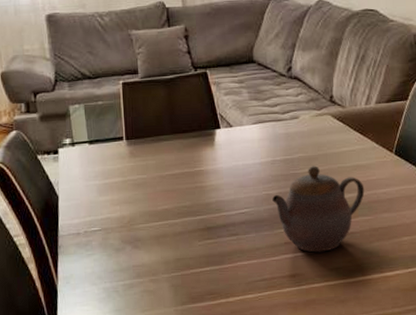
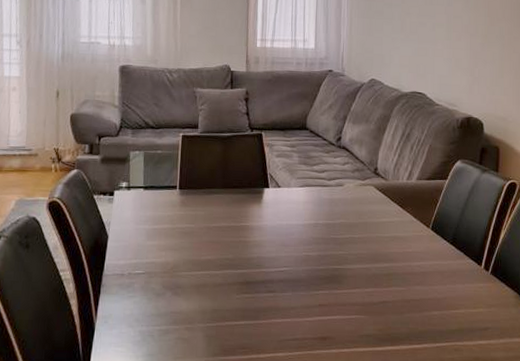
teapot: present [272,166,365,253] -> none [311,232,400,318]

